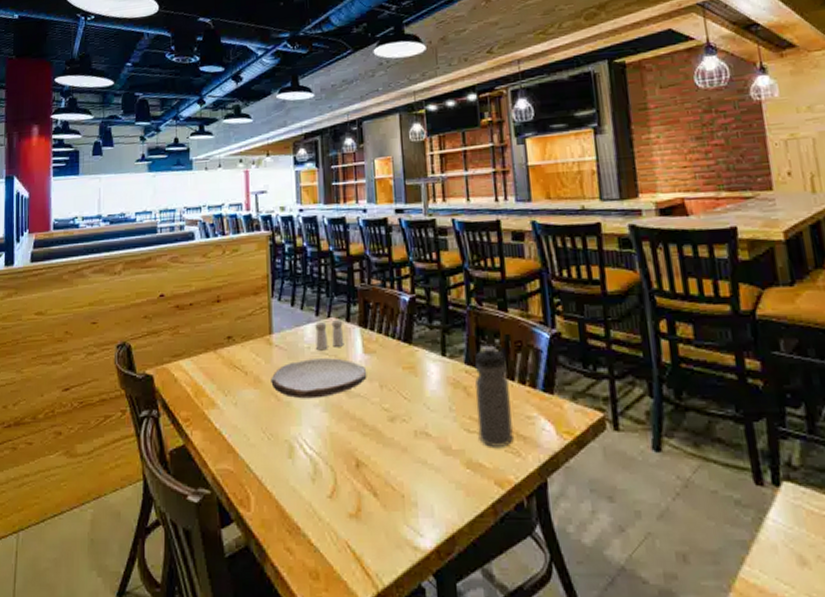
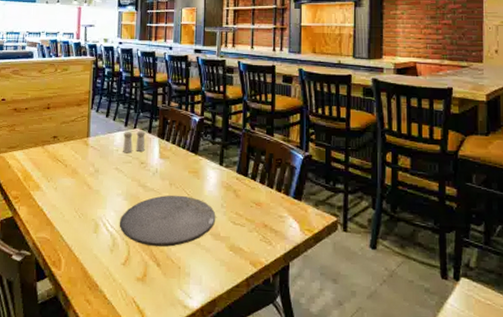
plate: present [271,358,367,399] -> none [85,159,161,190]
plate: none [319,399,444,470] -> present [119,195,216,247]
water bottle: present [474,345,514,447] -> none [241,160,269,237]

